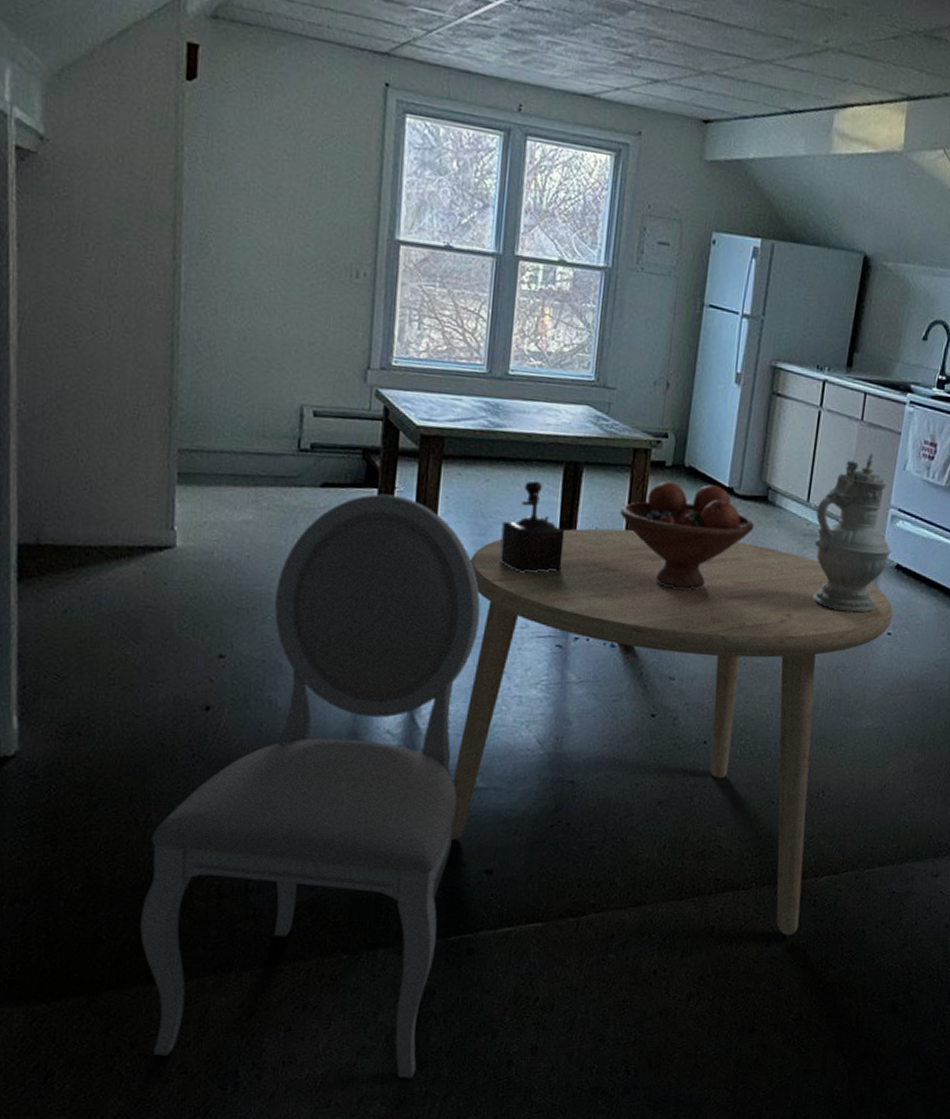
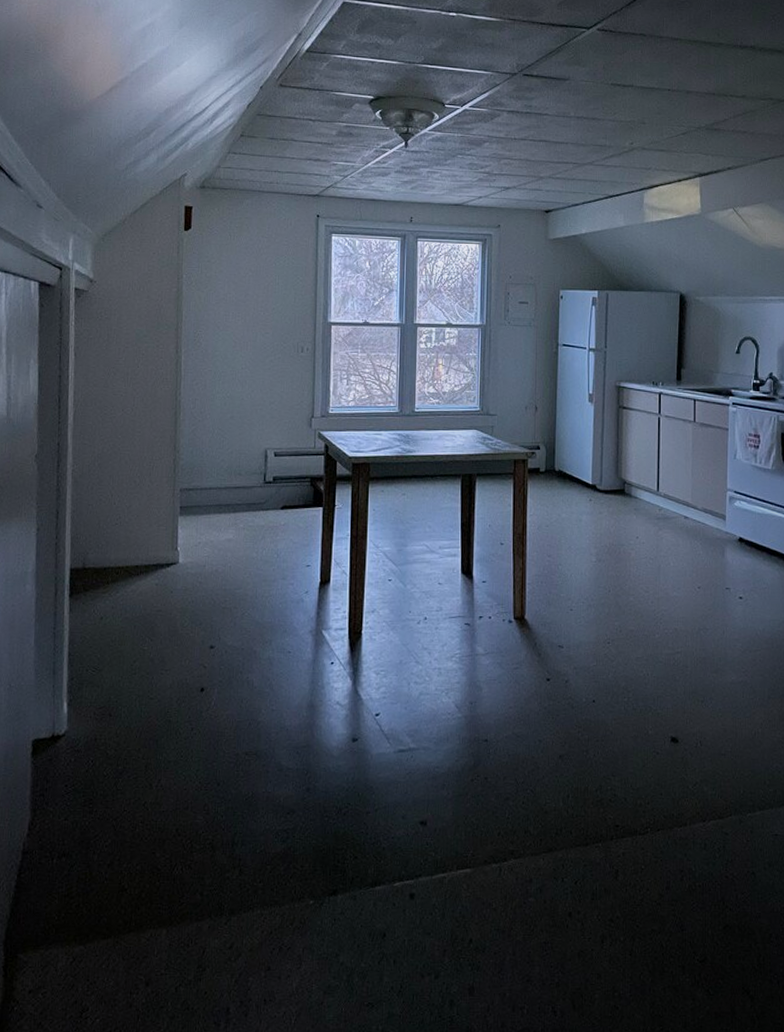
dining chair: present [140,494,481,1079] -> none [153,511,404,1017]
dining table: present [450,528,893,935] -> none [390,525,742,878]
pepper mill: present [500,480,565,573] -> none [416,491,466,566]
fruit bowl: present [620,481,755,590] -> none [507,484,616,571]
pitcher: present [812,452,892,613] -> none [666,447,733,581]

